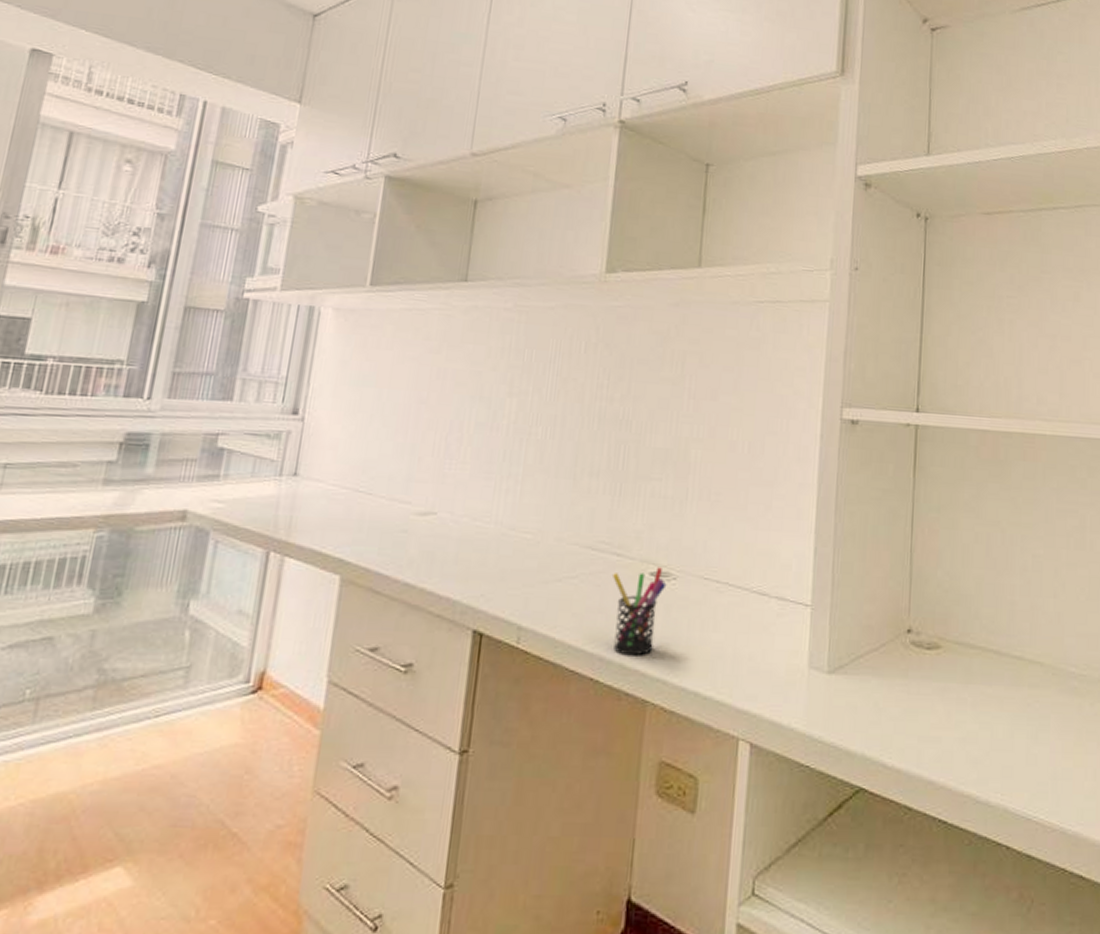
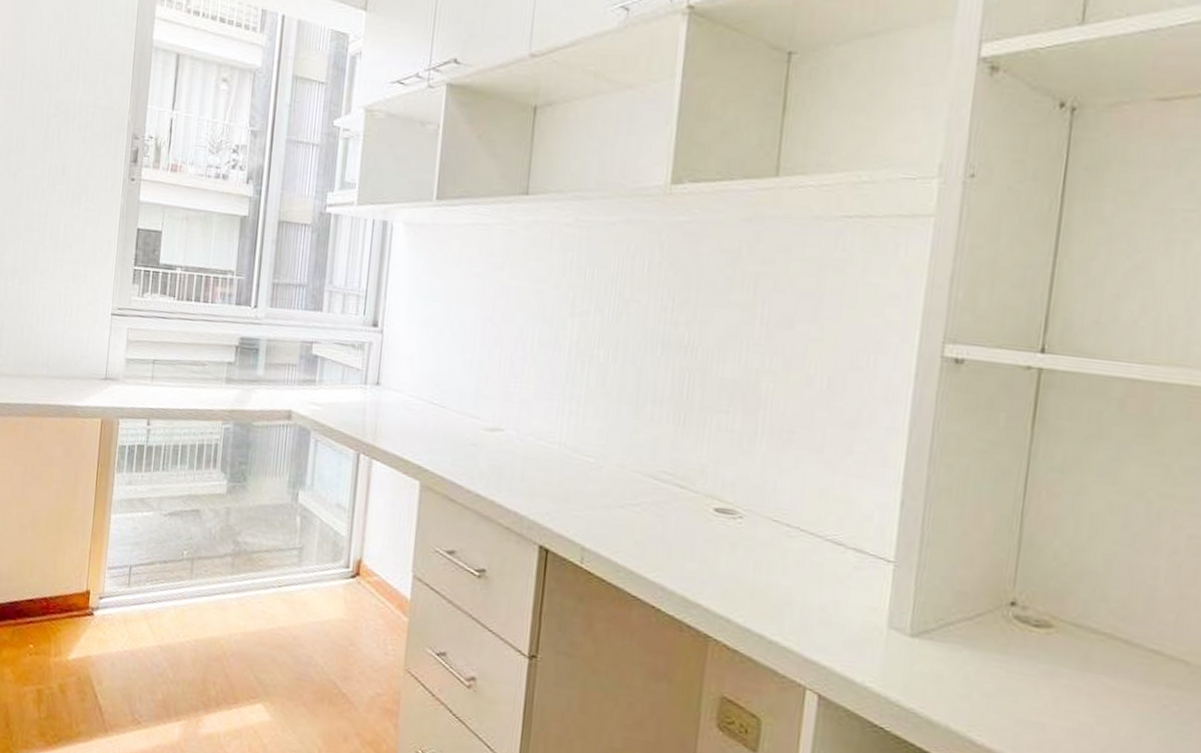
pen holder: present [613,567,667,656] -> none [676,503,732,591]

